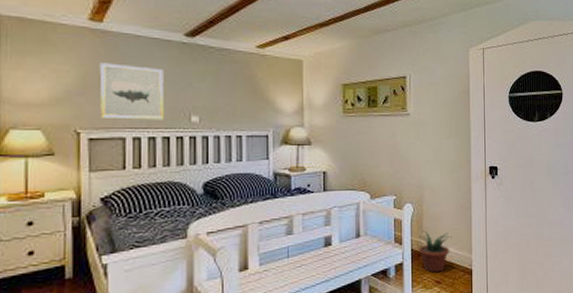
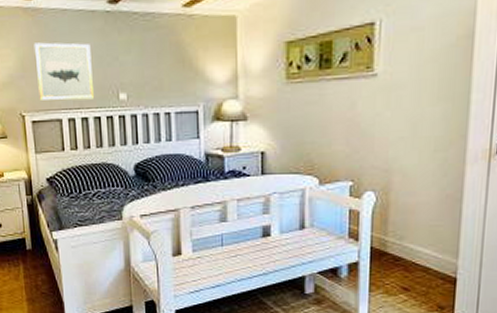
potted plant: present [419,230,452,273] -> none [381,224,430,278]

